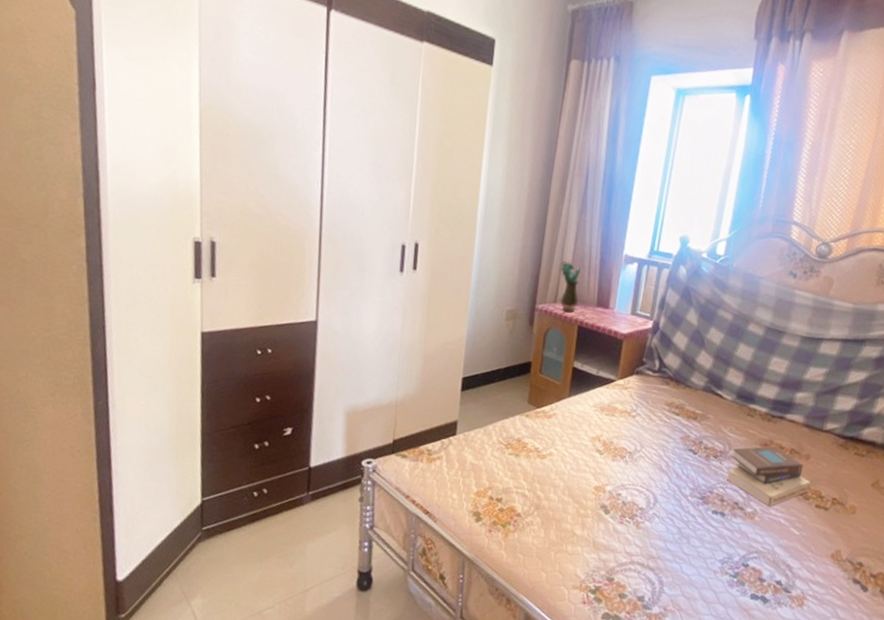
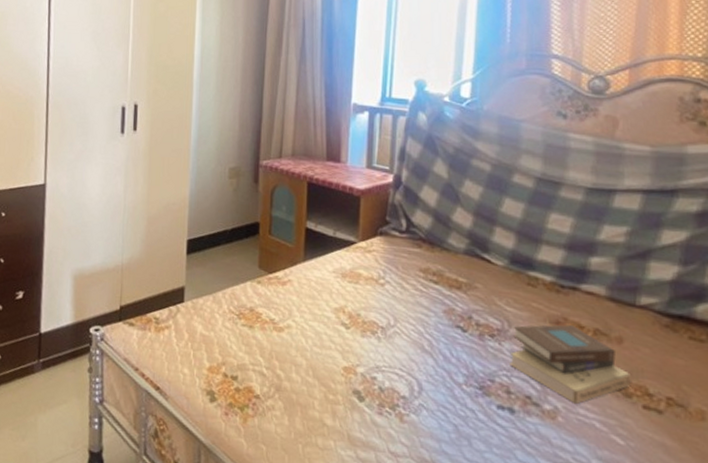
vase: present [560,259,581,313] -> none [283,112,306,169]

